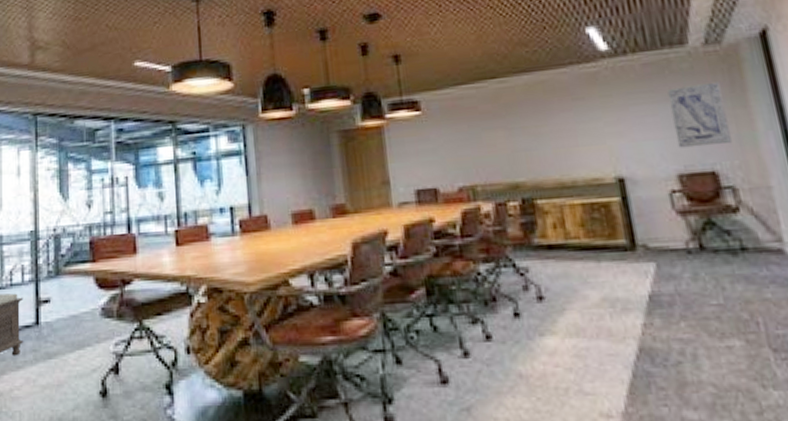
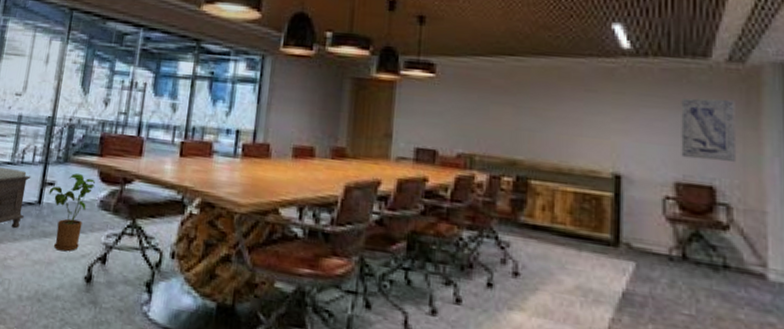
house plant: none [45,285,94,370] -> present [48,173,96,252]

